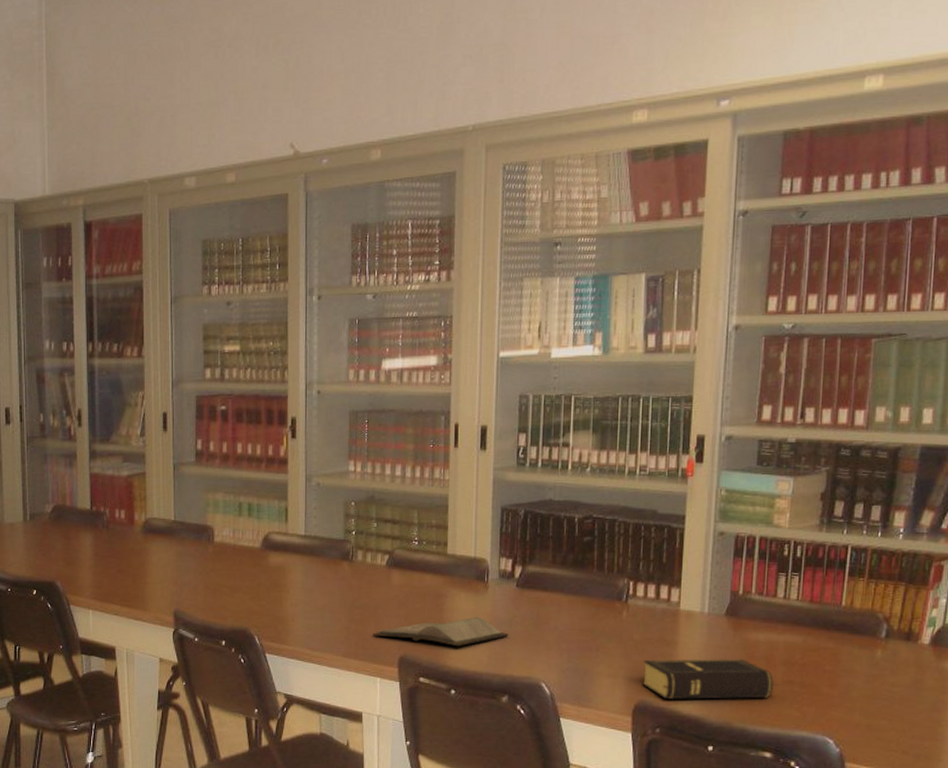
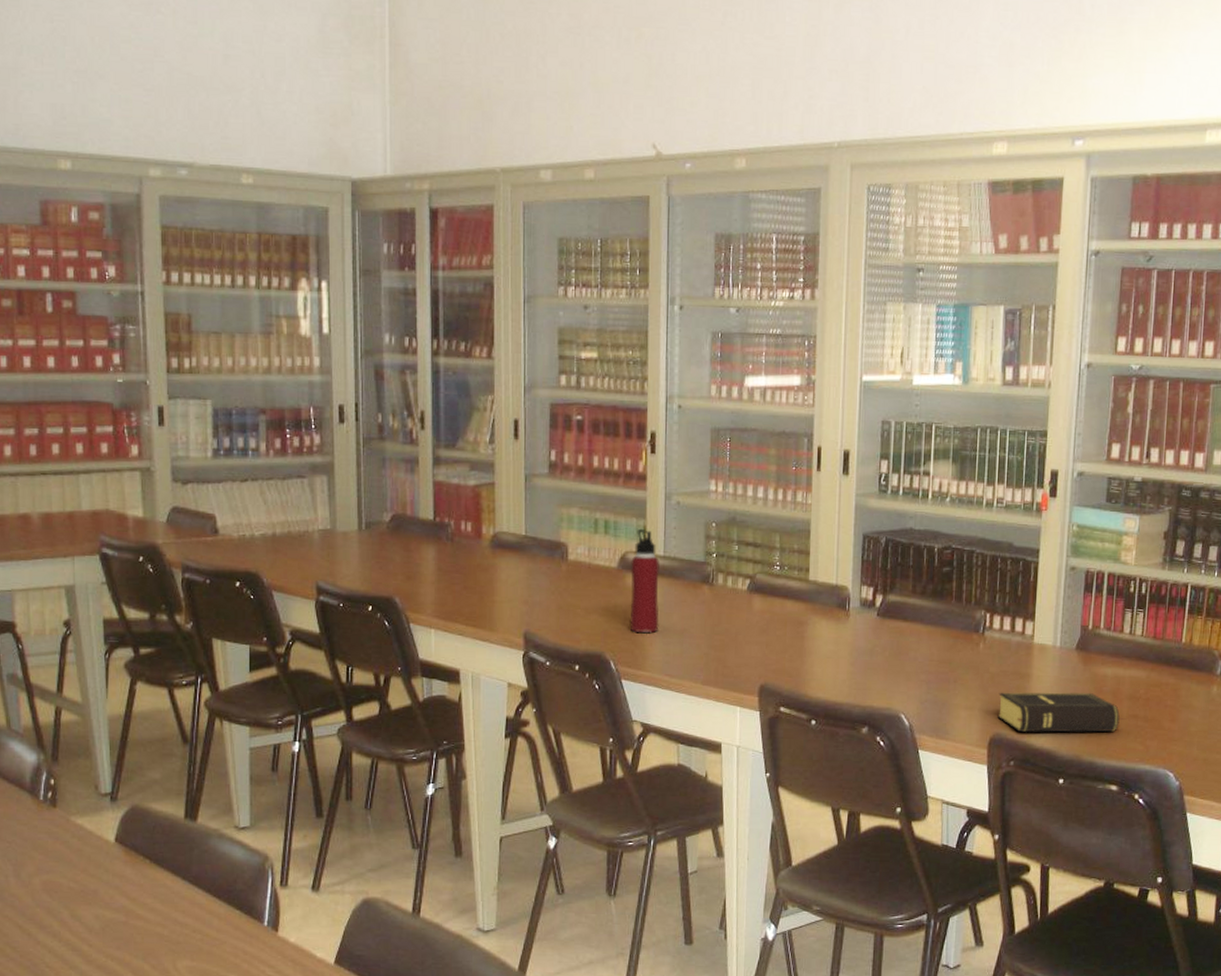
water bottle: none [273,510,301,608] -> present [629,528,660,633]
hardback book: present [373,617,508,647] -> none [733,646,869,676]

